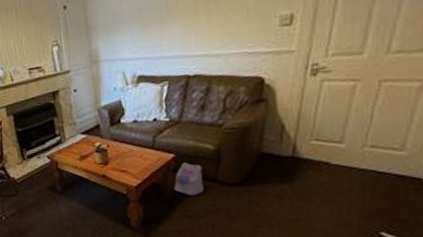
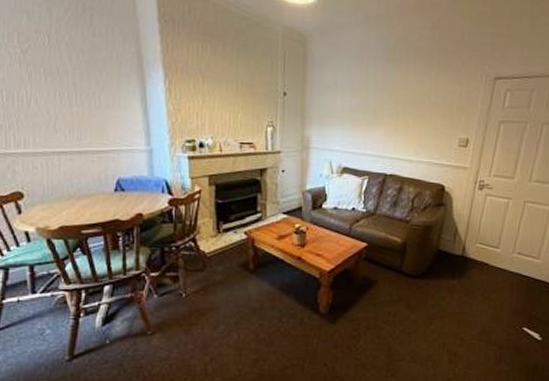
plush toy: present [174,162,204,196] -> none [363,252,390,285]

